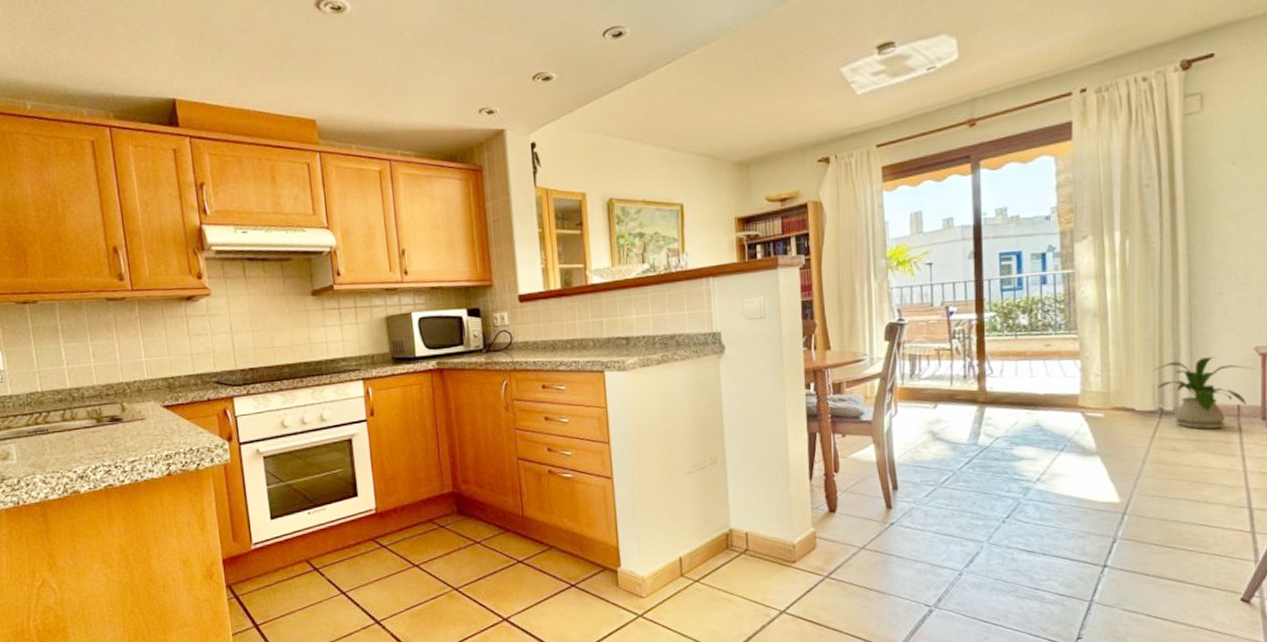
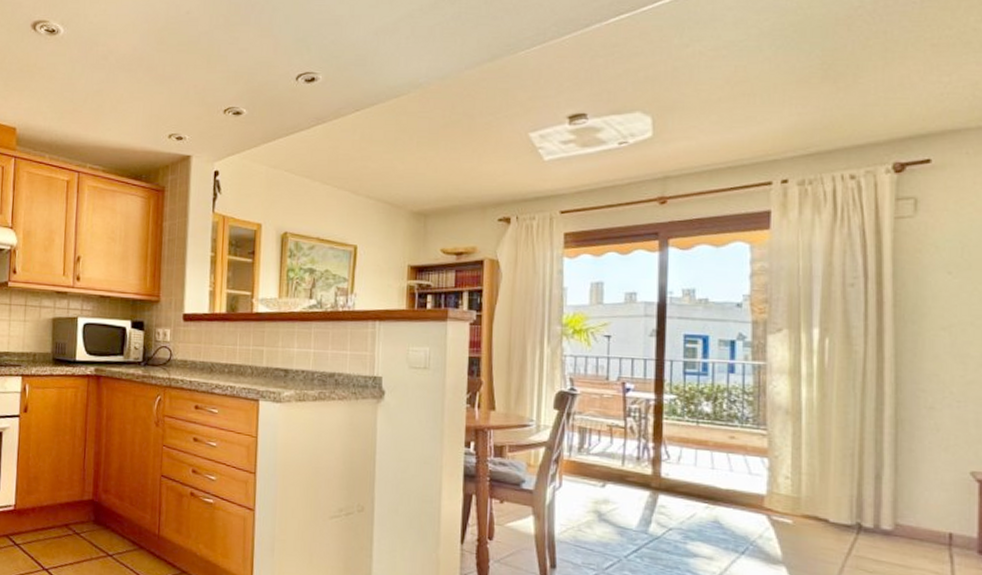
house plant: present [1153,356,1255,429] -> none [852,474,971,556]

